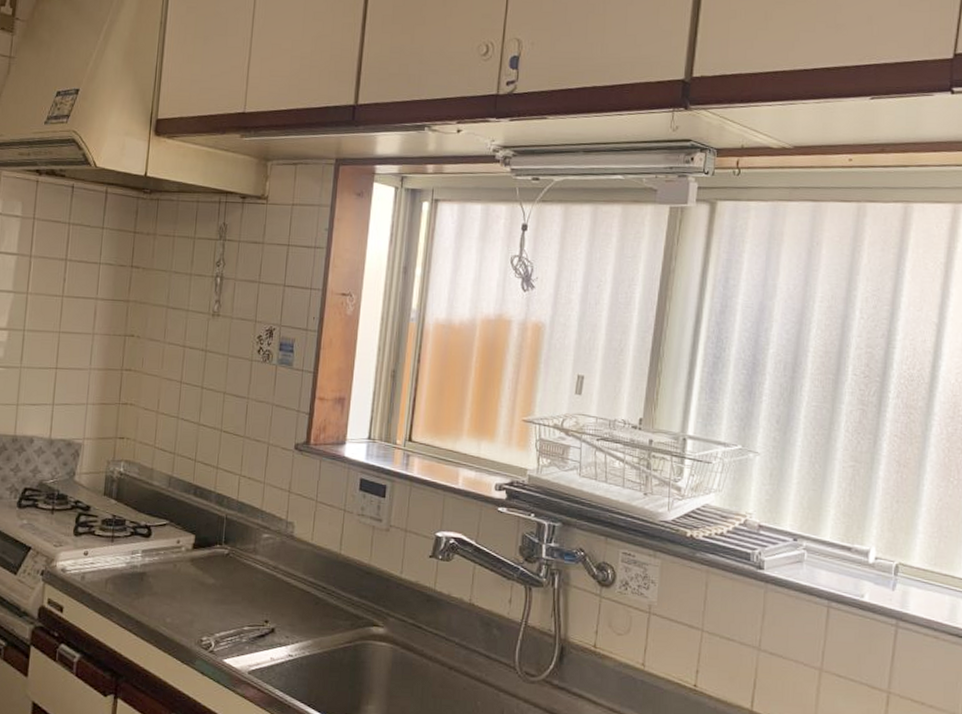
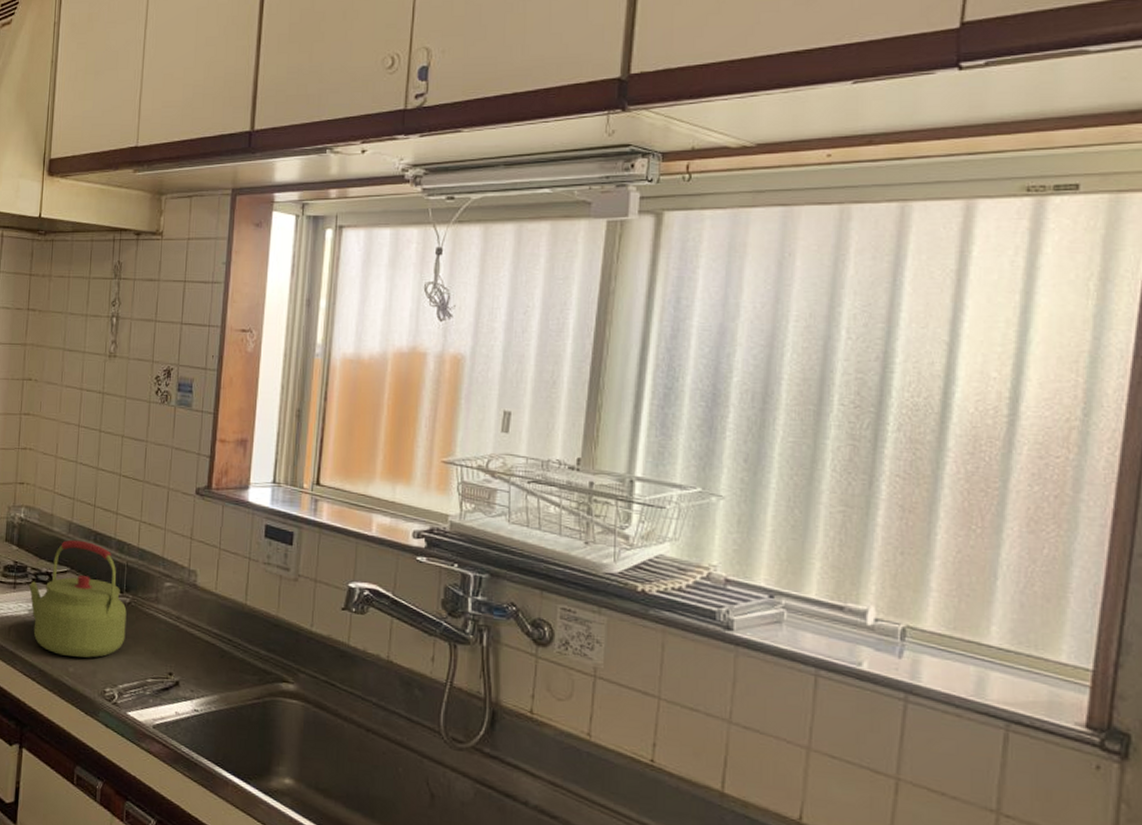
kettle: none [127,493,225,608] -> present [28,539,127,658]

